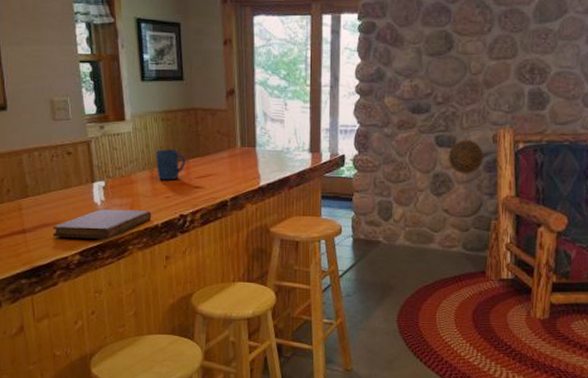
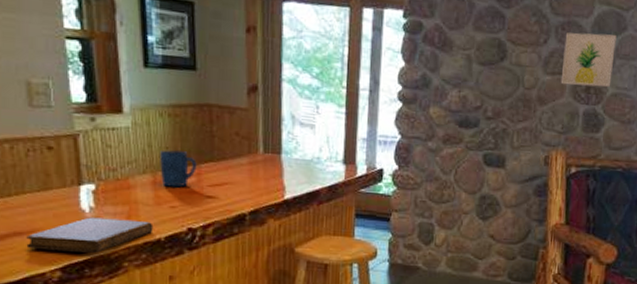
decorative plate: present [448,139,484,174] -> none [496,159,534,198]
wall art: none [505,17,558,68] -> present [560,32,616,87]

